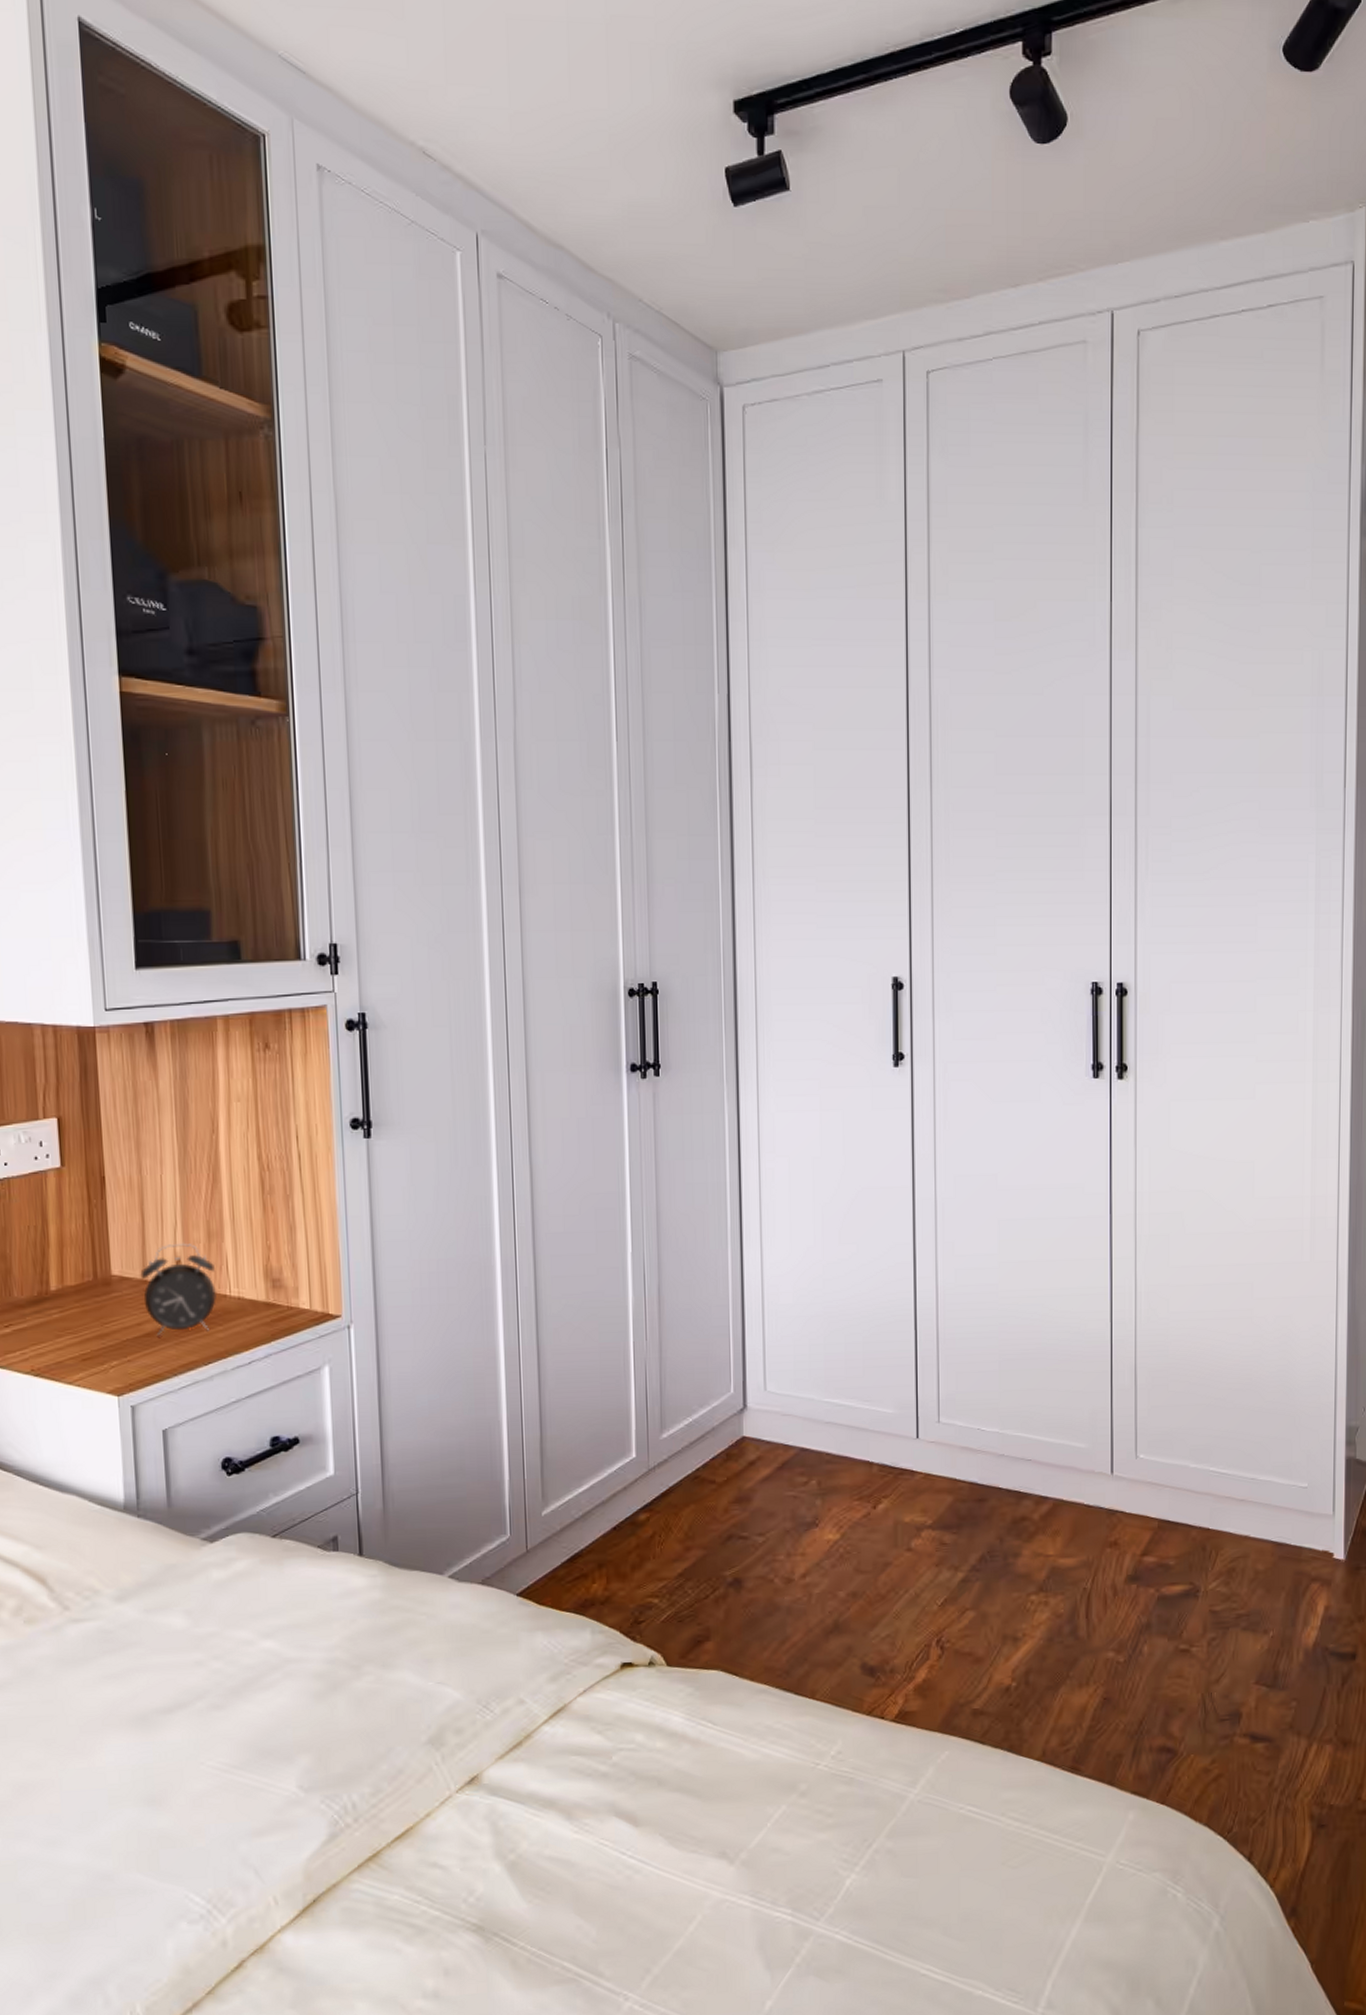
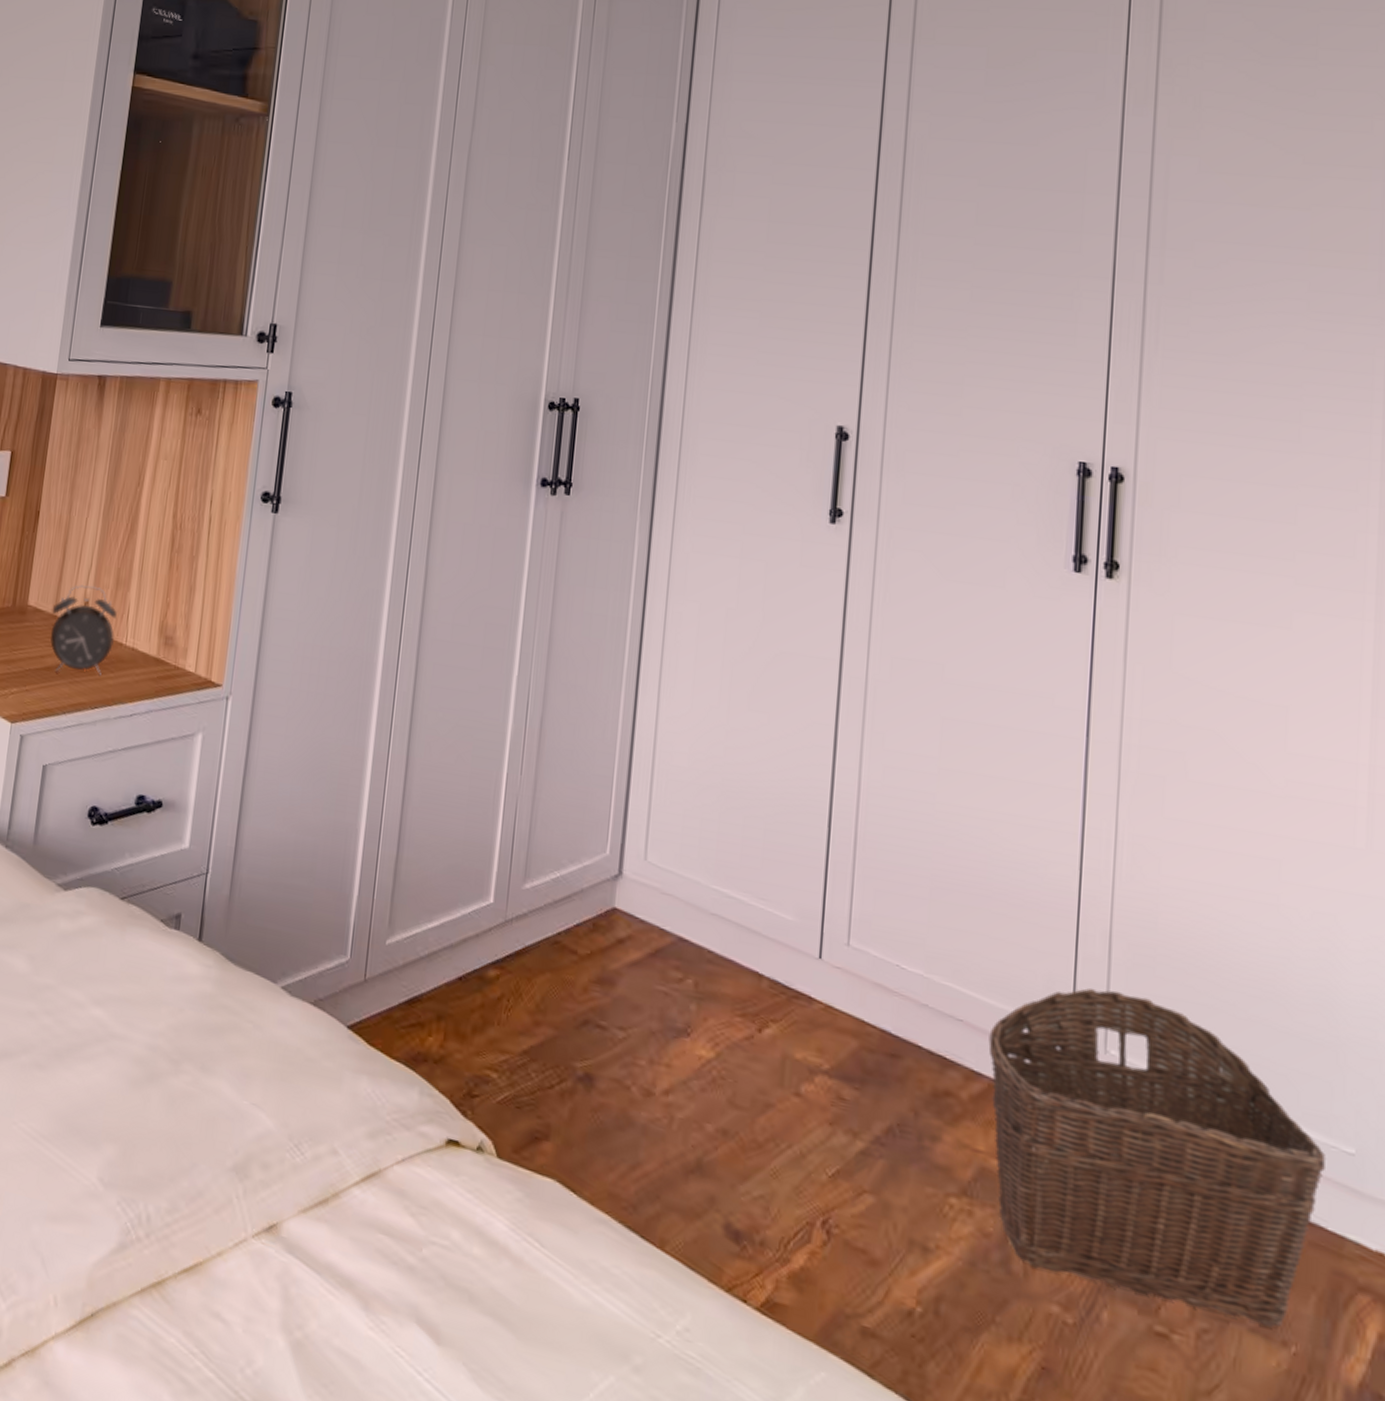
wicker basket: none [1051,1409,1288,1630] -> present [988,987,1325,1328]

